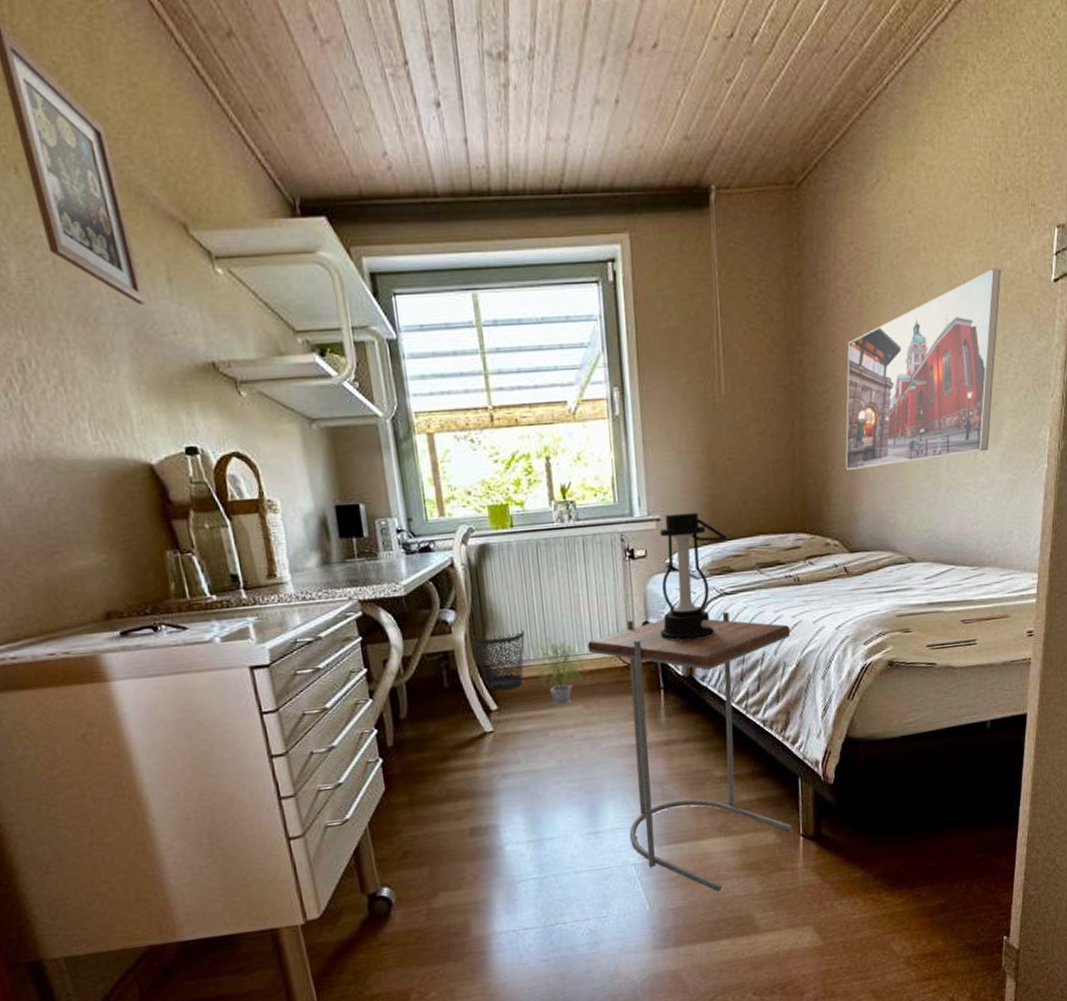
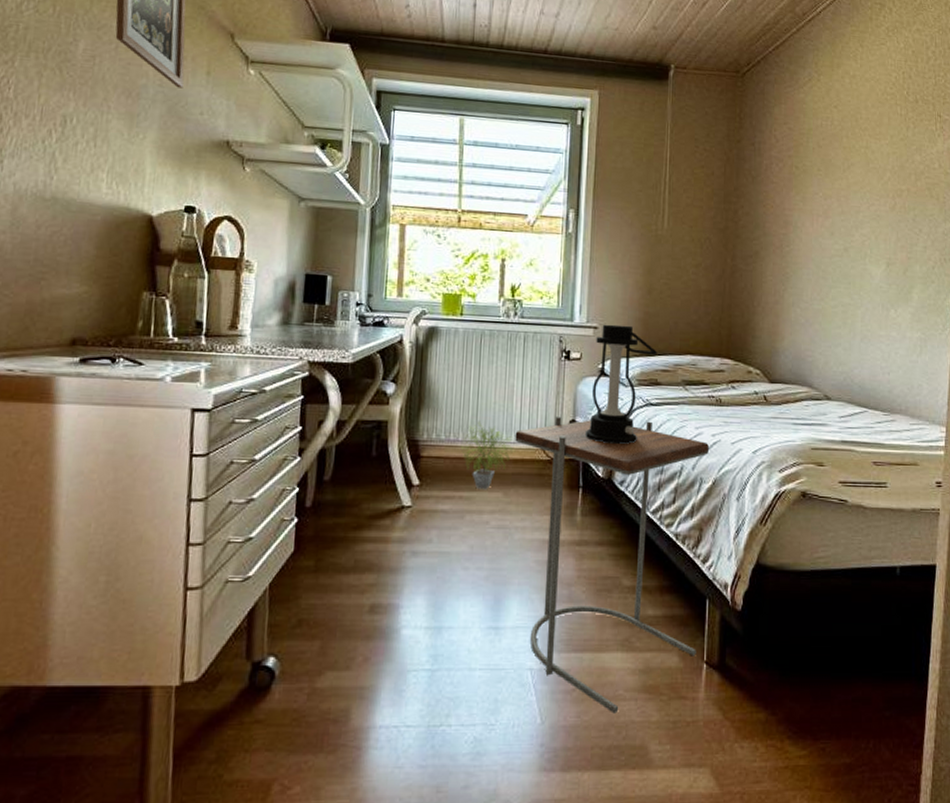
wastebasket: present [471,629,525,691] -> none [406,408,458,467]
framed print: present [845,268,1001,470] -> none [771,160,912,310]

